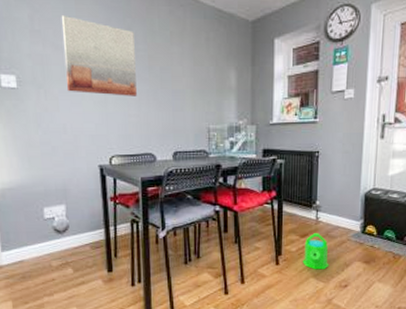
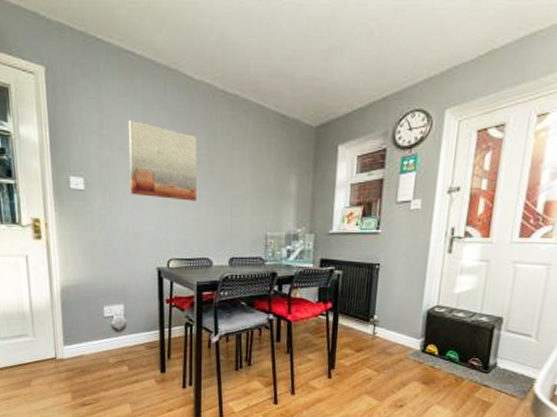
watering can: present [303,232,329,270] -> none [356,347,385,387]

